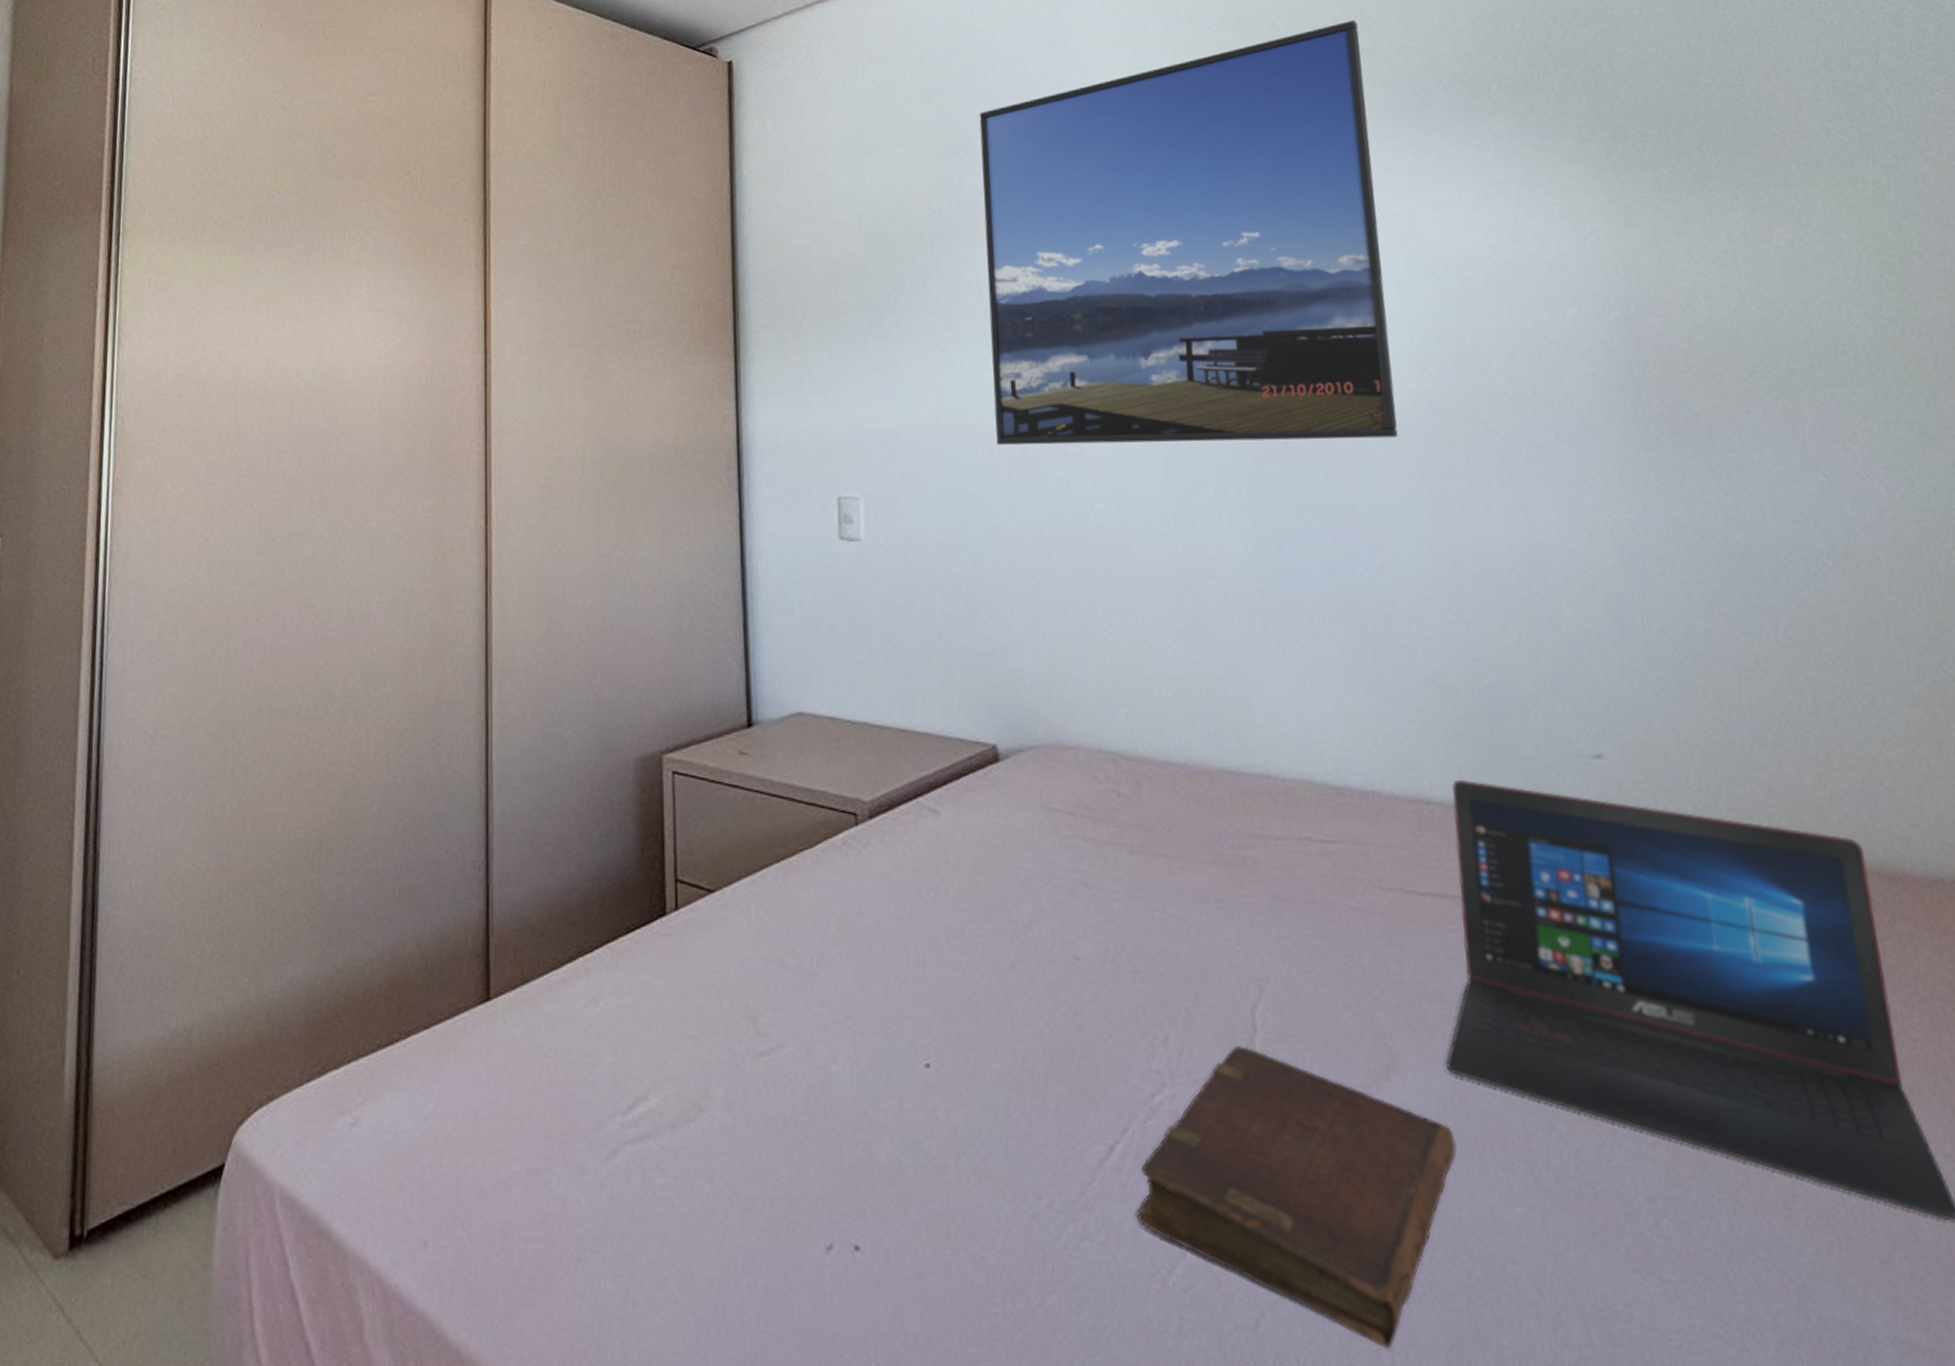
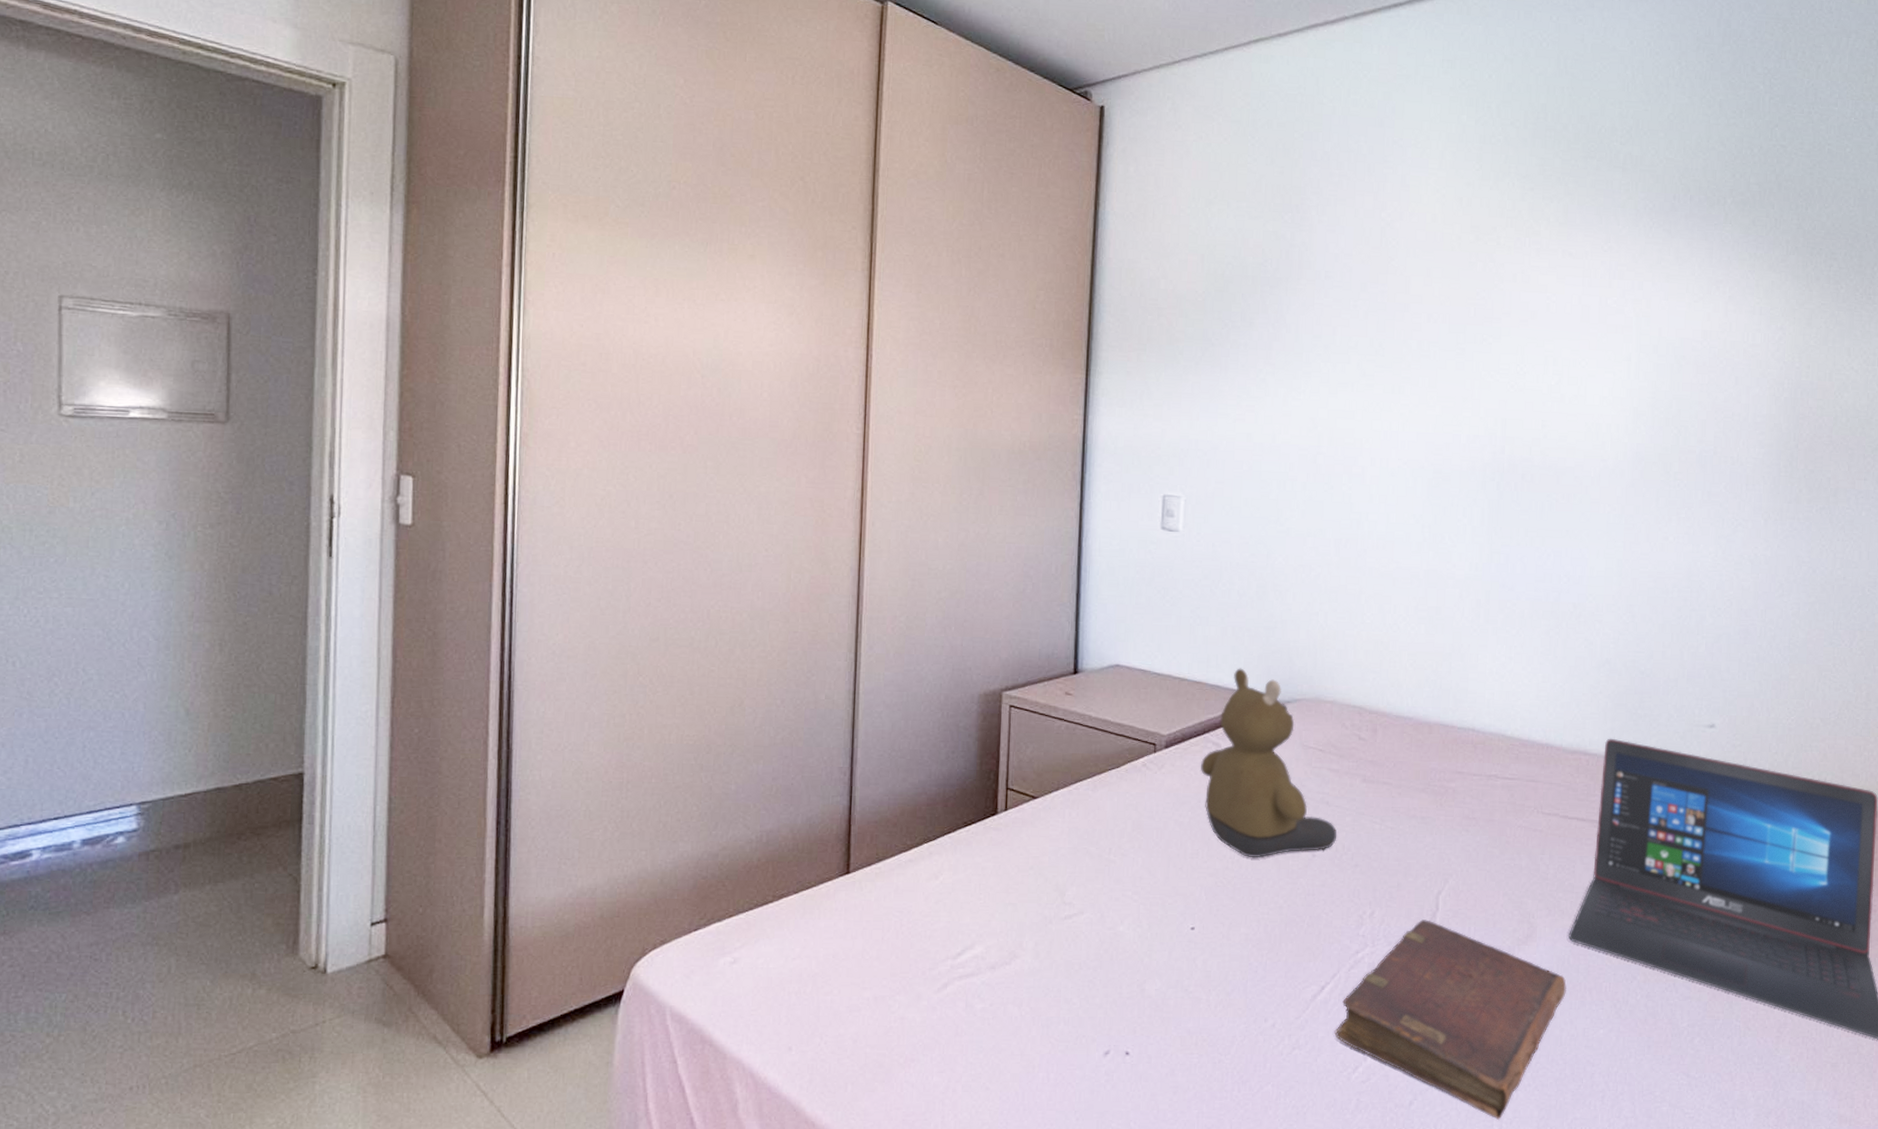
bear: none [916,709,1106,963] -> present [1201,668,1337,857]
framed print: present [979,20,1398,445] -> none [1297,130,1632,480]

